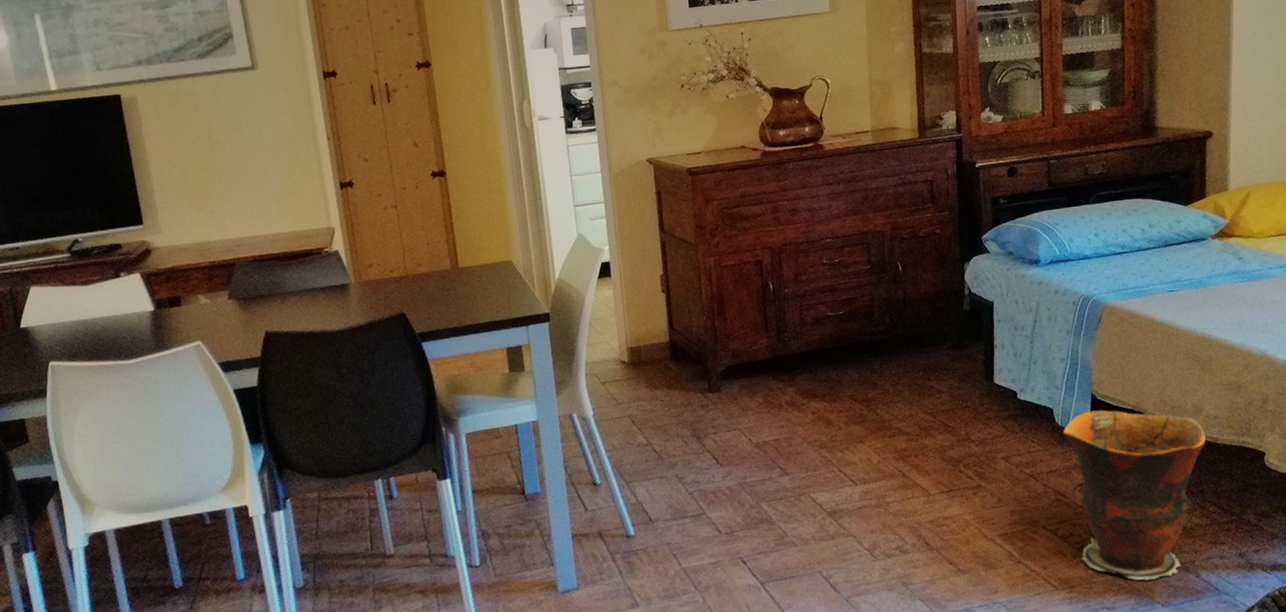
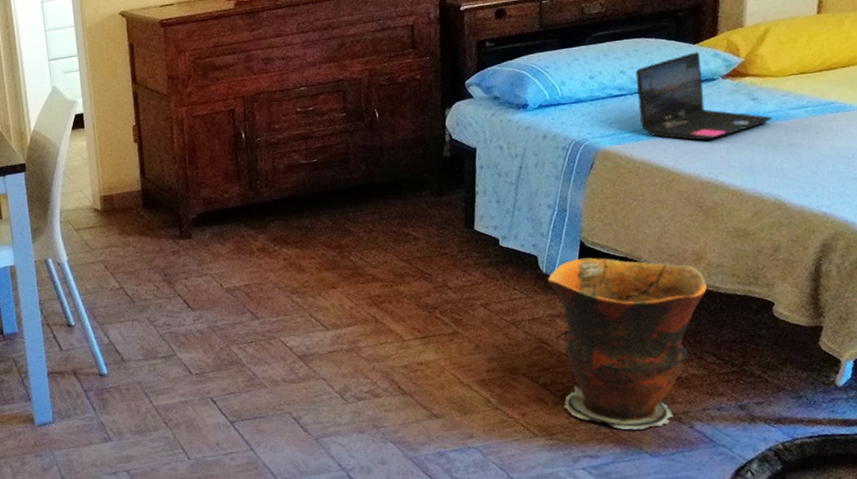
laptop: none [1135,213,1257,297] -> present [635,52,773,141]

